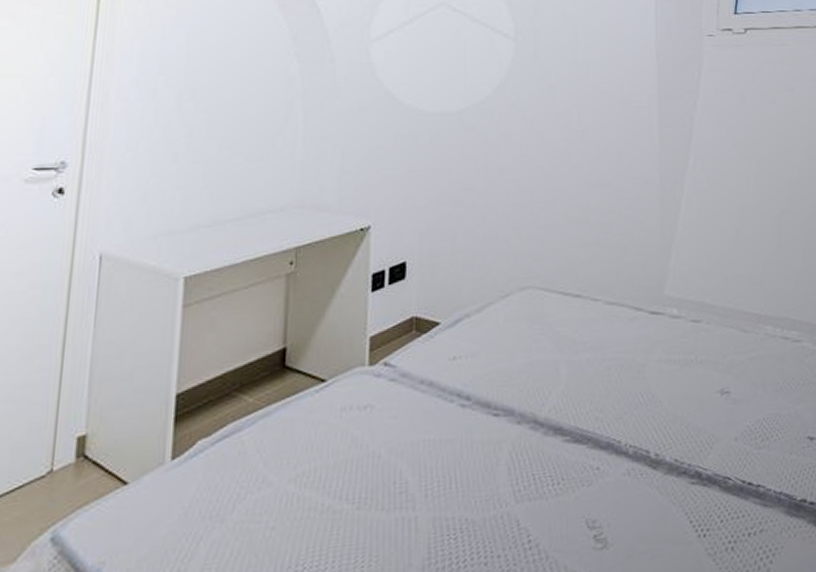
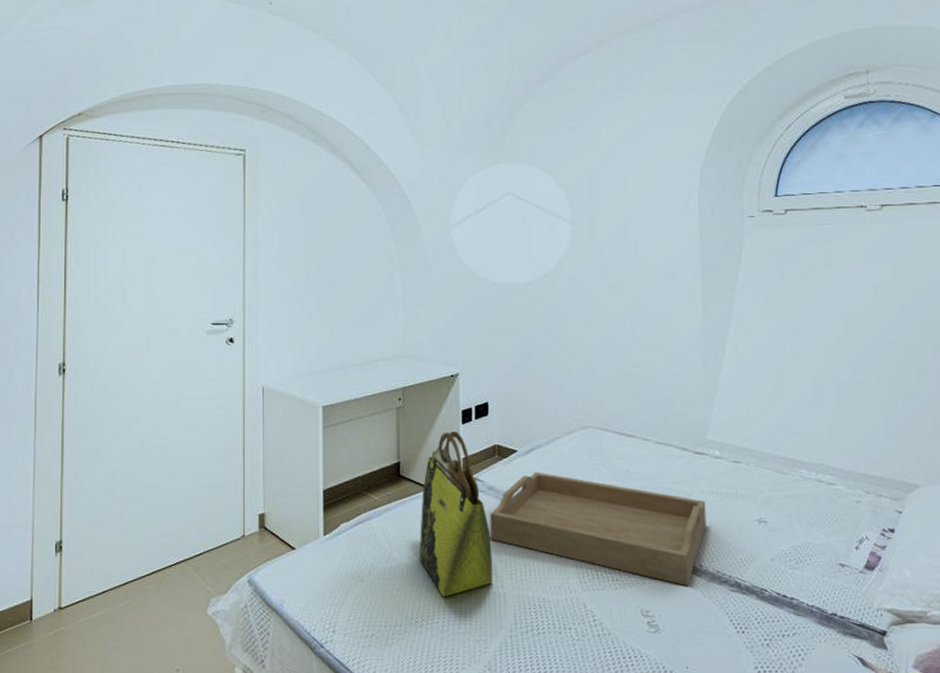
tote bag: none [304,302,402,532] -> present [419,432,492,597]
serving tray: none [401,349,663,483] -> present [490,472,706,586]

